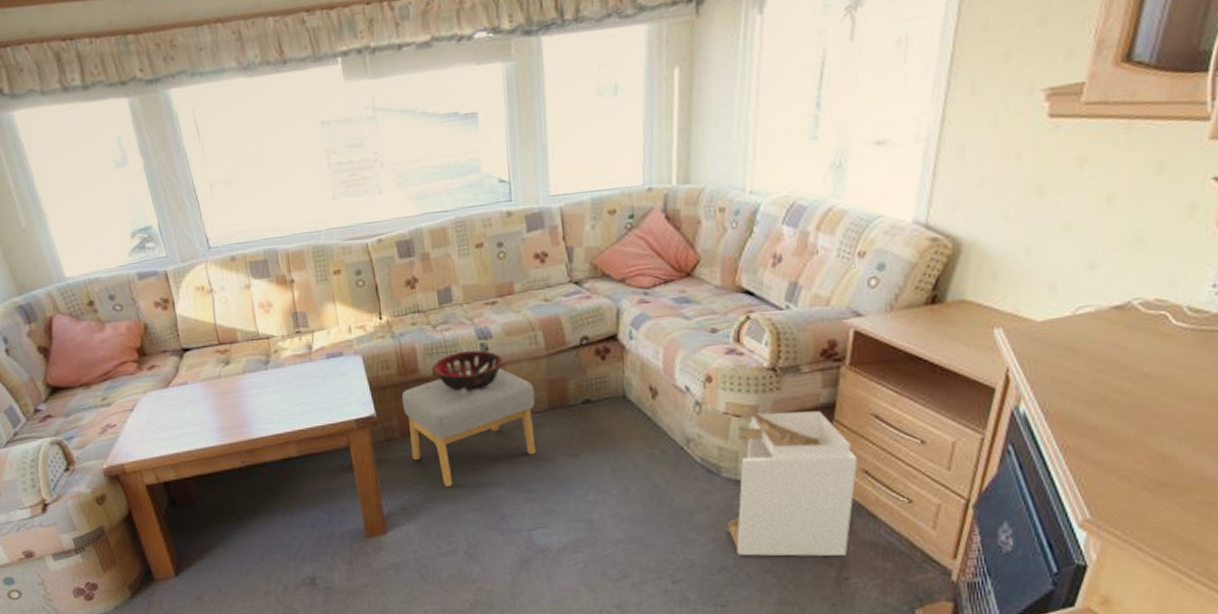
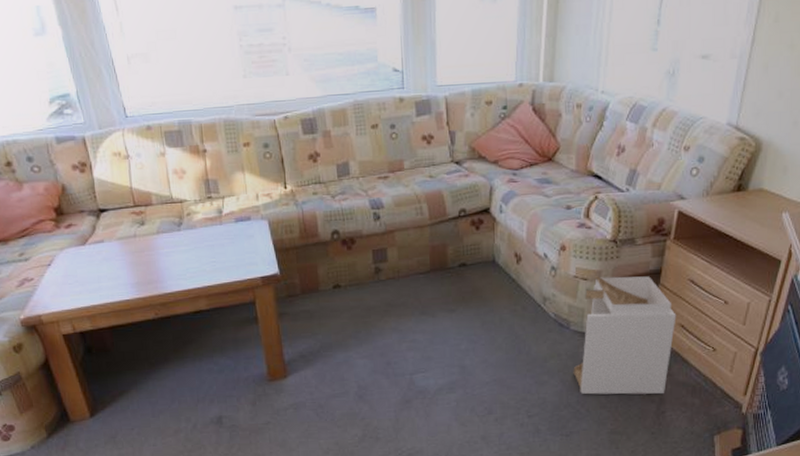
footstool: present [401,365,536,487] -> none [302,231,419,337]
decorative bowl: present [433,350,502,391] -> none [331,218,392,254]

